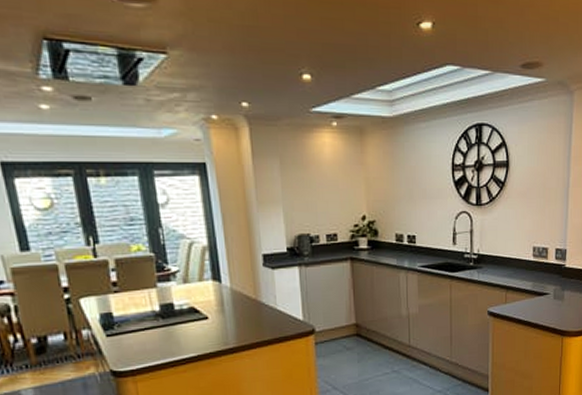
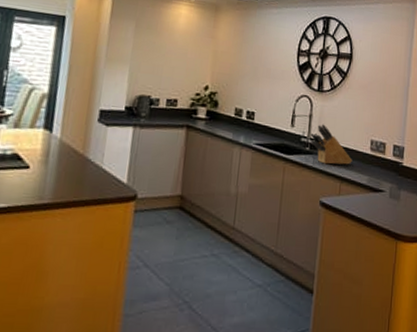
knife block: none [473,237,516,276] -> present [310,124,353,165]

